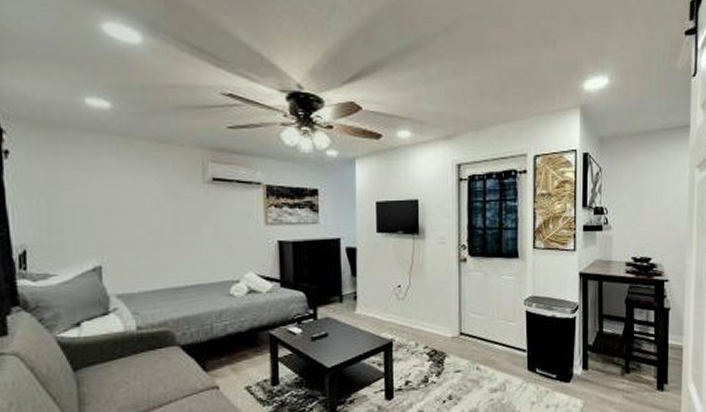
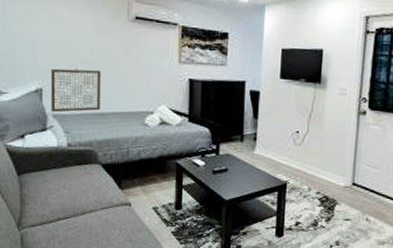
wall art: none [111,239,176,292] -> present [50,68,101,112]

